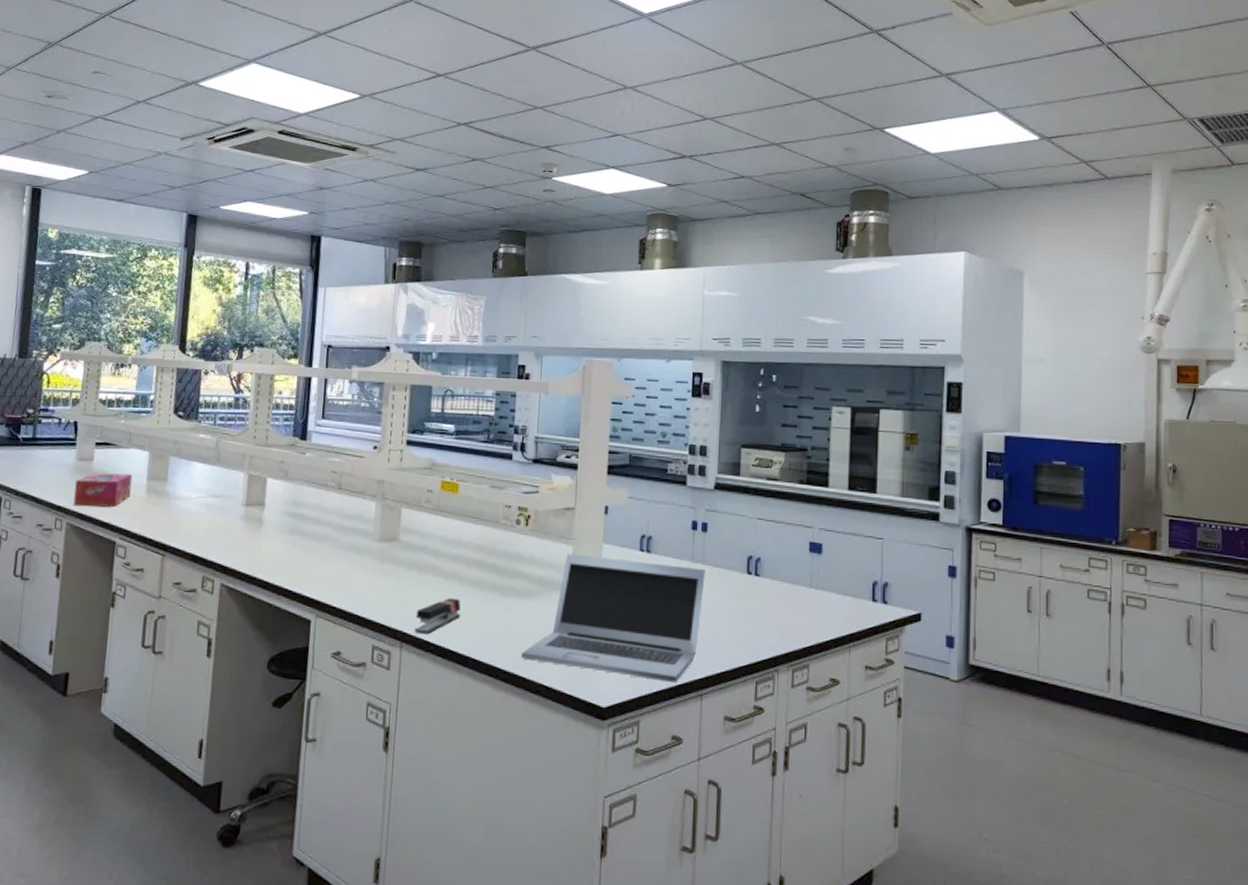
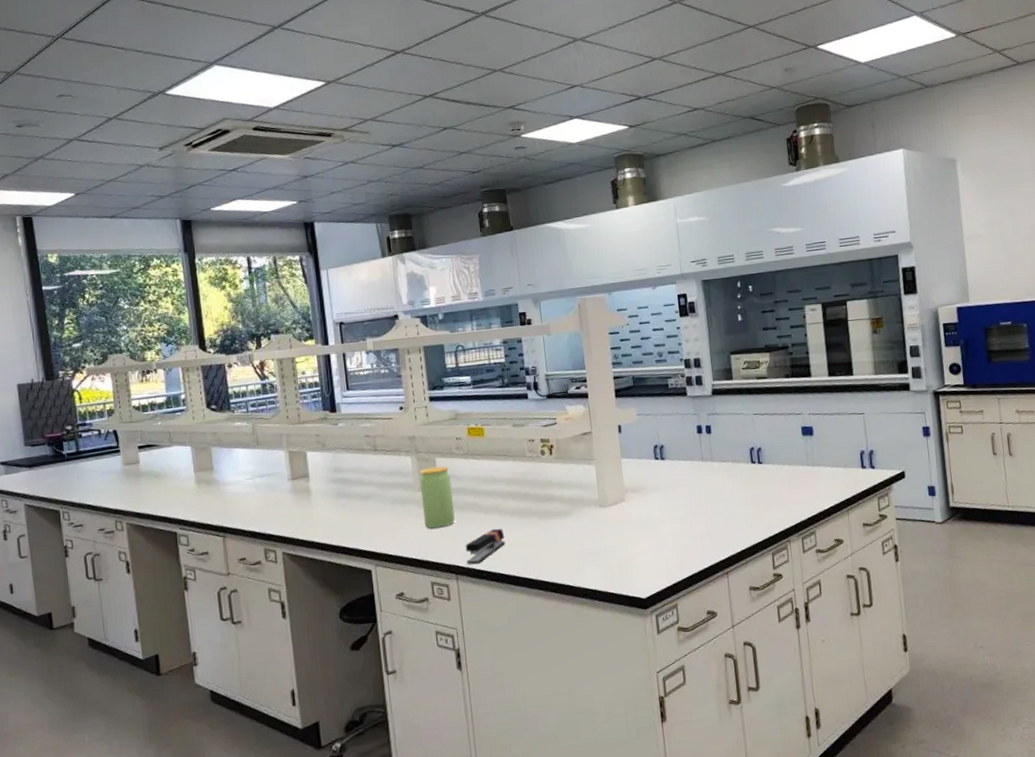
tissue box: present [73,473,133,507] -> none [127,470,182,507]
jar: none [377,517,414,586] -> present [419,466,455,529]
laptop: present [521,553,705,683] -> none [565,465,718,571]

